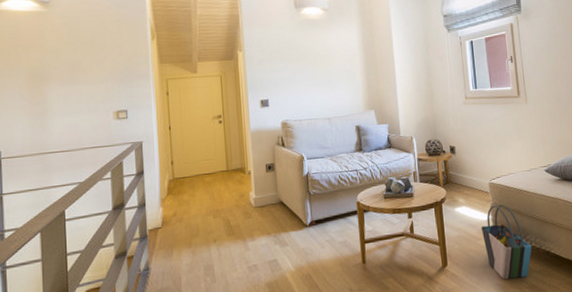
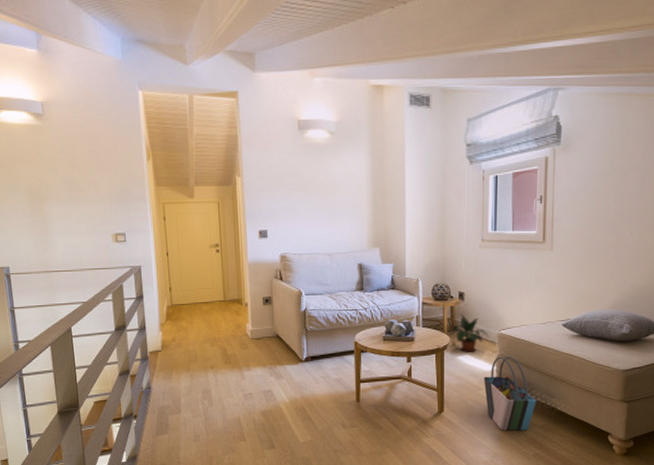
potted plant: none [445,167,481,204] -> present [449,314,489,352]

